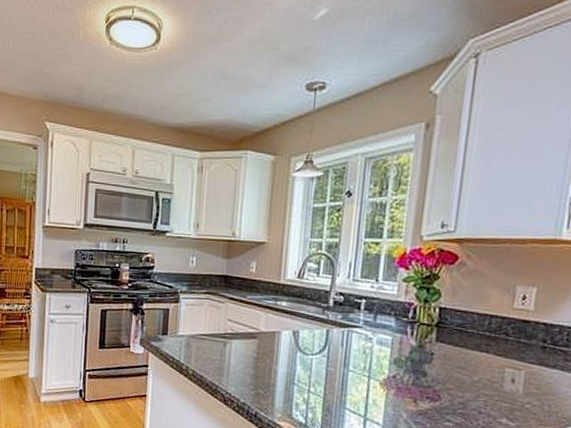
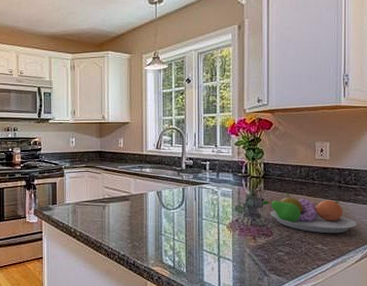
fruit bowl: none [431,348,562,408] -> present [262,193,357,234]

